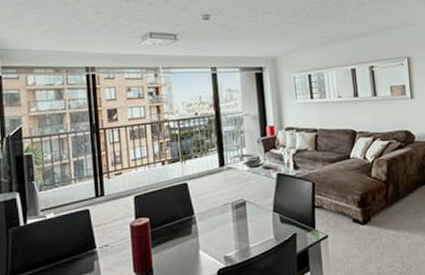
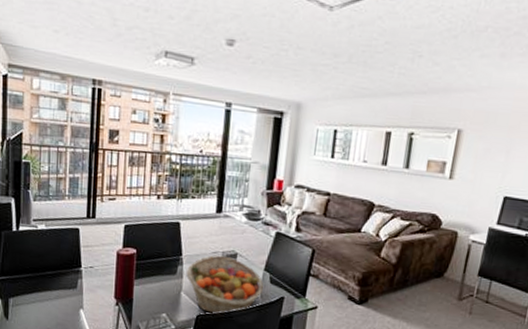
fruit basket: none [201,206,277,266] -> present [186,255,264,316]

